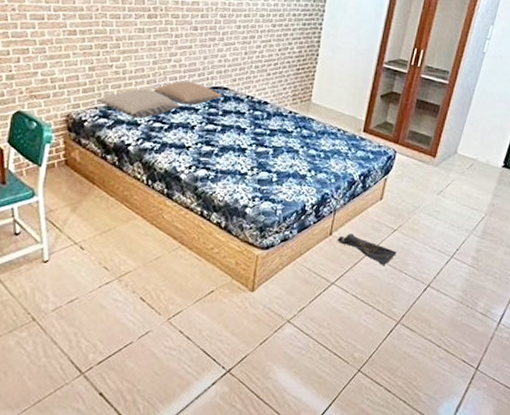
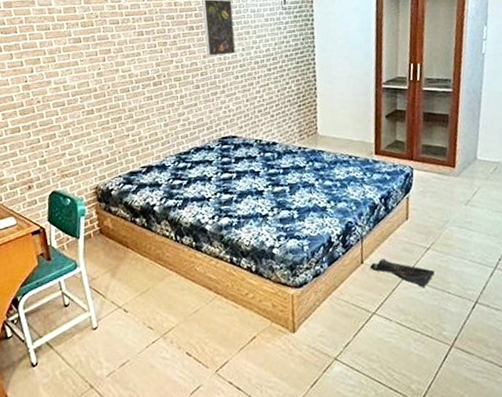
pillow: present [97,89,180,119] -> none [119,150,195,180]
pillow: present [154,81,222,106] -> none [169,136,232,159]

